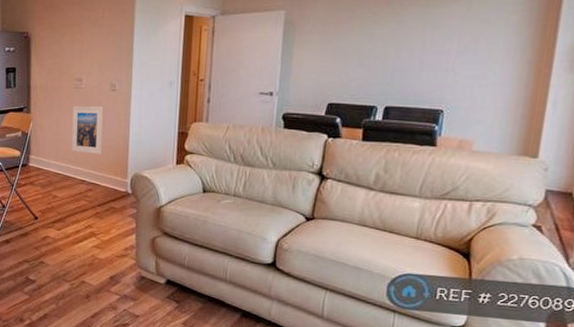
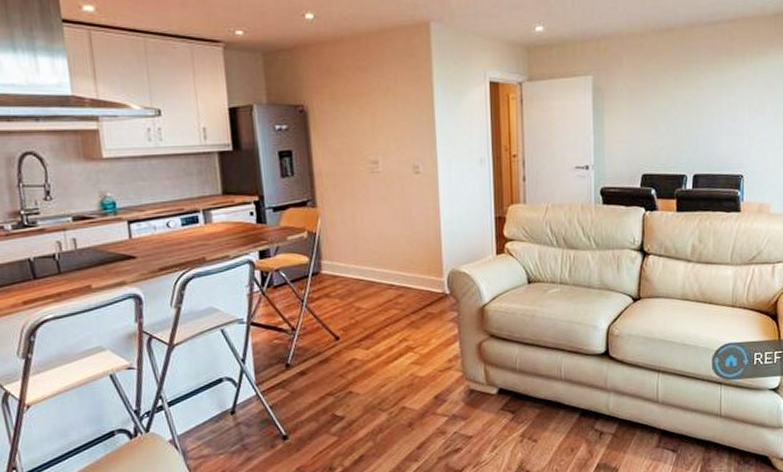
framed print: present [71,106,104,155] -> none [370,193,411,252]

